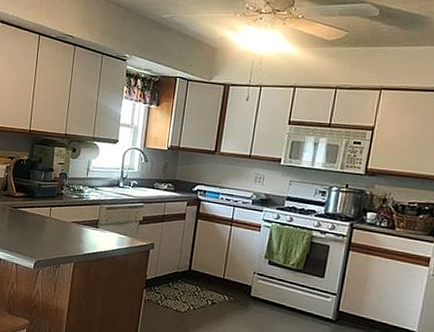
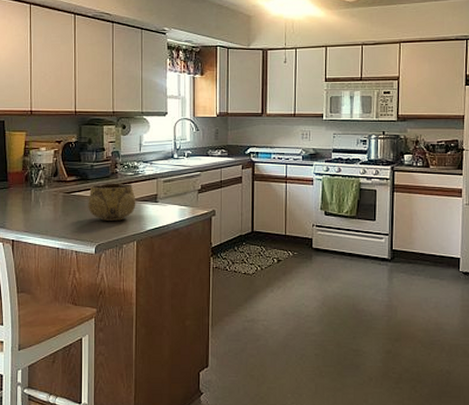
decorative bowl: none [32,203,78,241] -> present [88,183,136,220]

